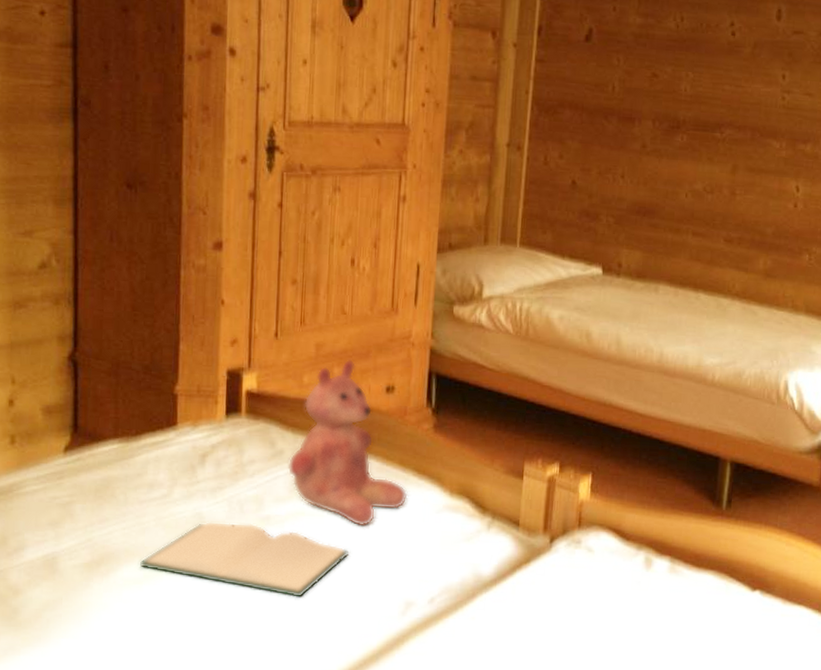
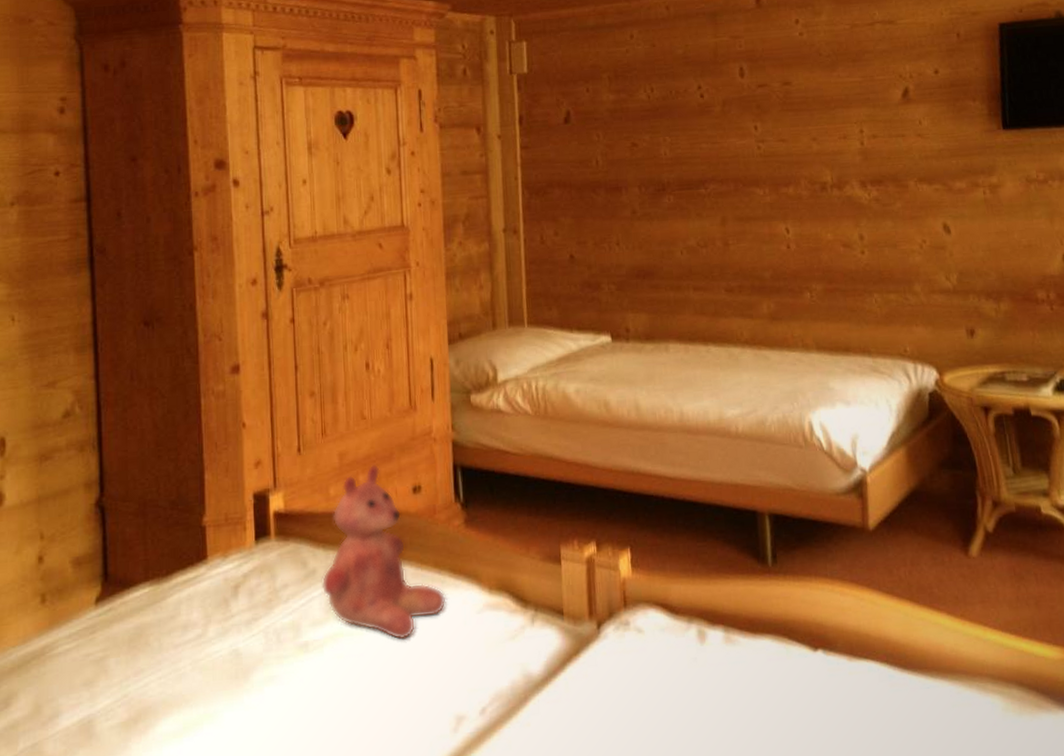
hardback book: present [139,521,350,598] -> none [177,652,393,729]

